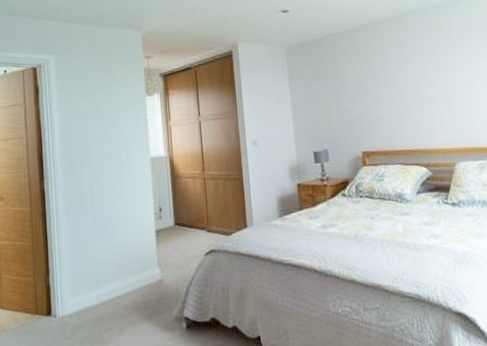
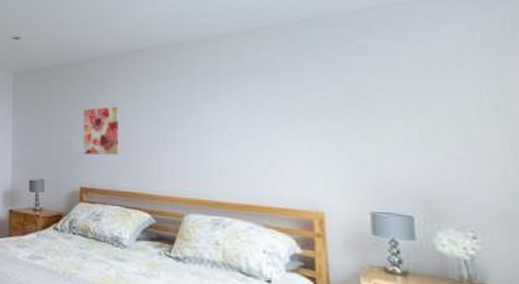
wall art: none [357,70,394,119] -> present [83,106,119,155]

